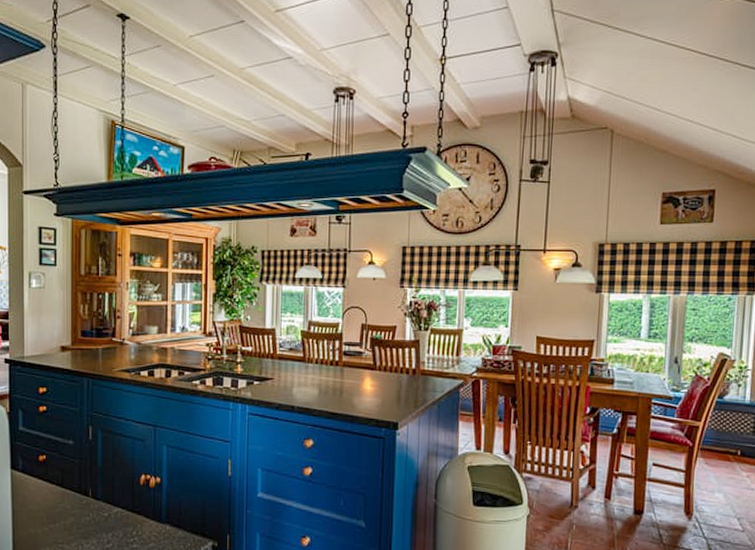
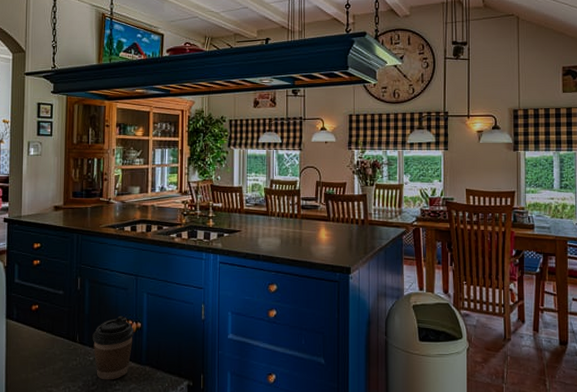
coffee cup: none [106,469,153,538] -> present [92,315,134,380]

